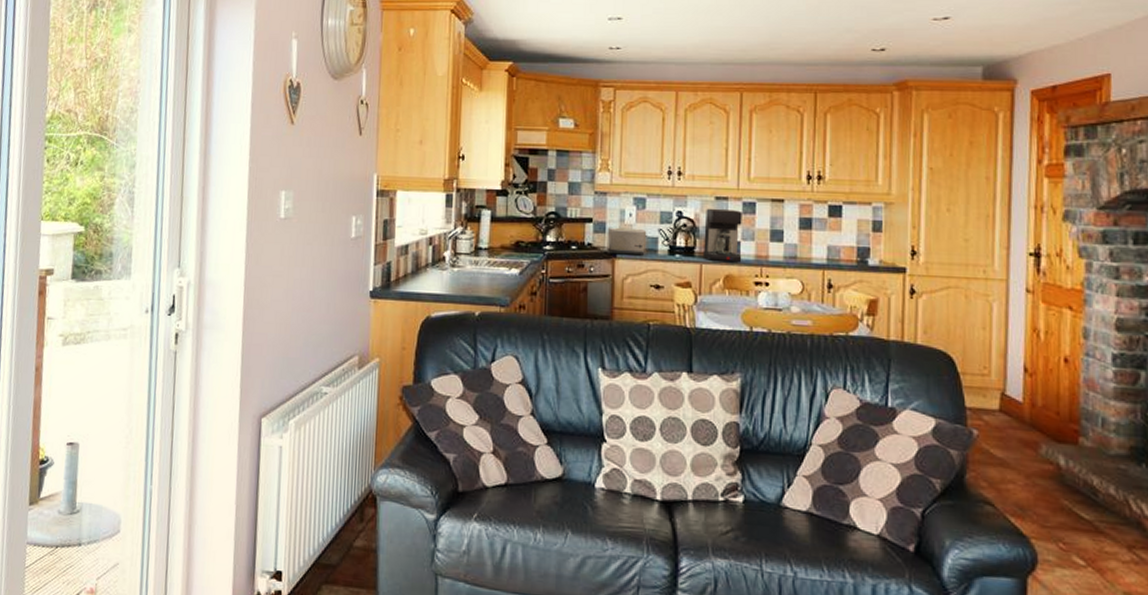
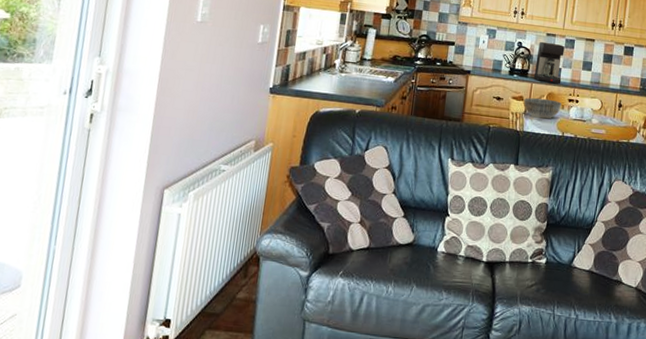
toaster: present [606,227,647,256] -> none [463,50,495,74]
bowl: none [691,283,745,310] -> present [523,97,562,119]

